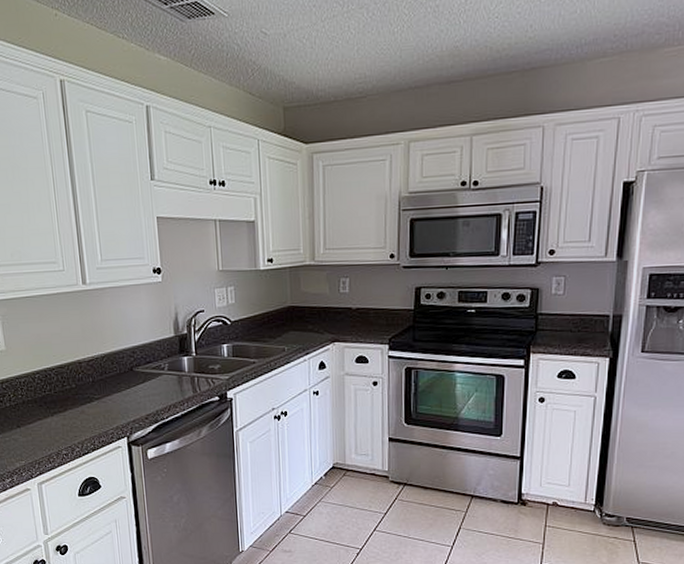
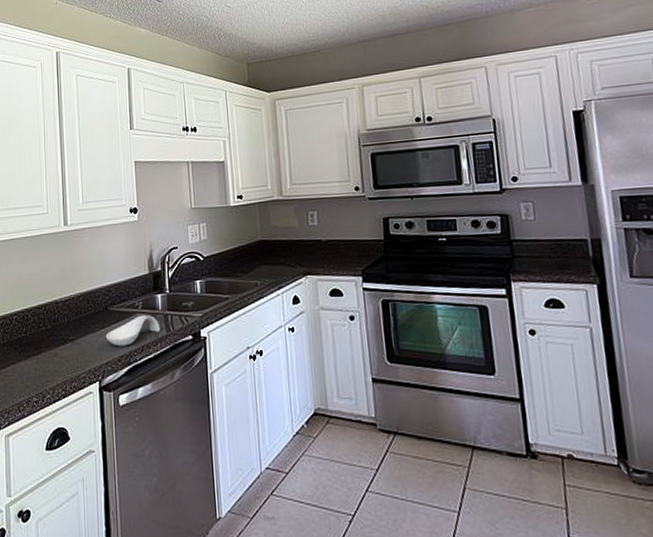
spoon rest: none [131,376,187,406] -> present [105,314,161,347]

